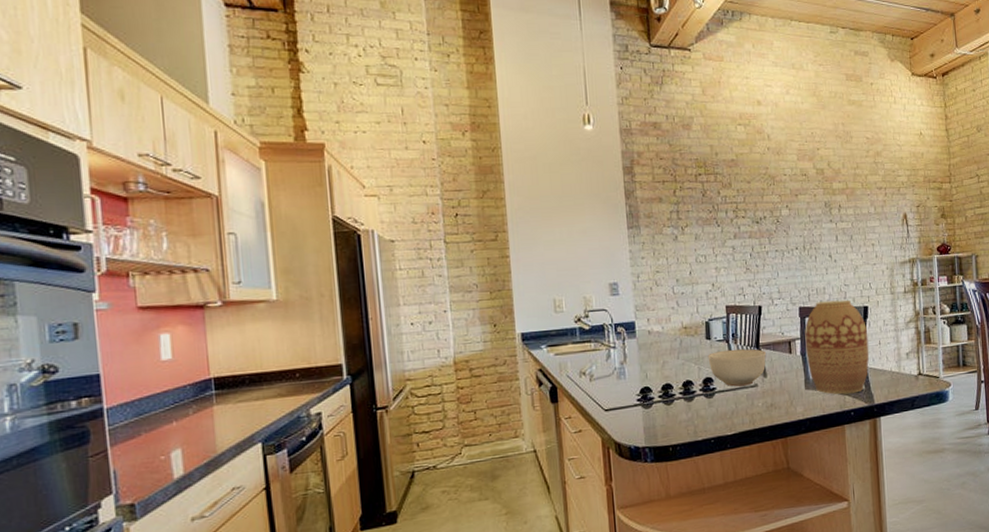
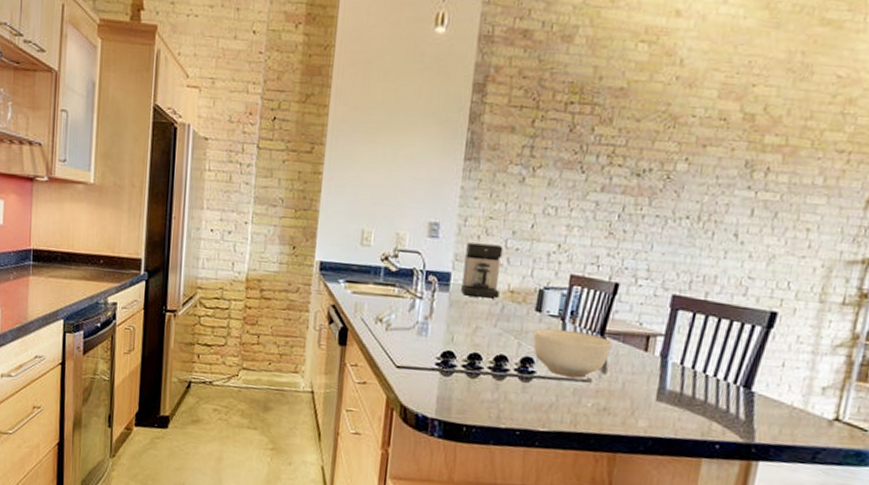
coffee maker: none [643,292,676,338] -> present [461,242,504,299]
vase: present [804,299,869,395] -> none [666,292,769,422]

